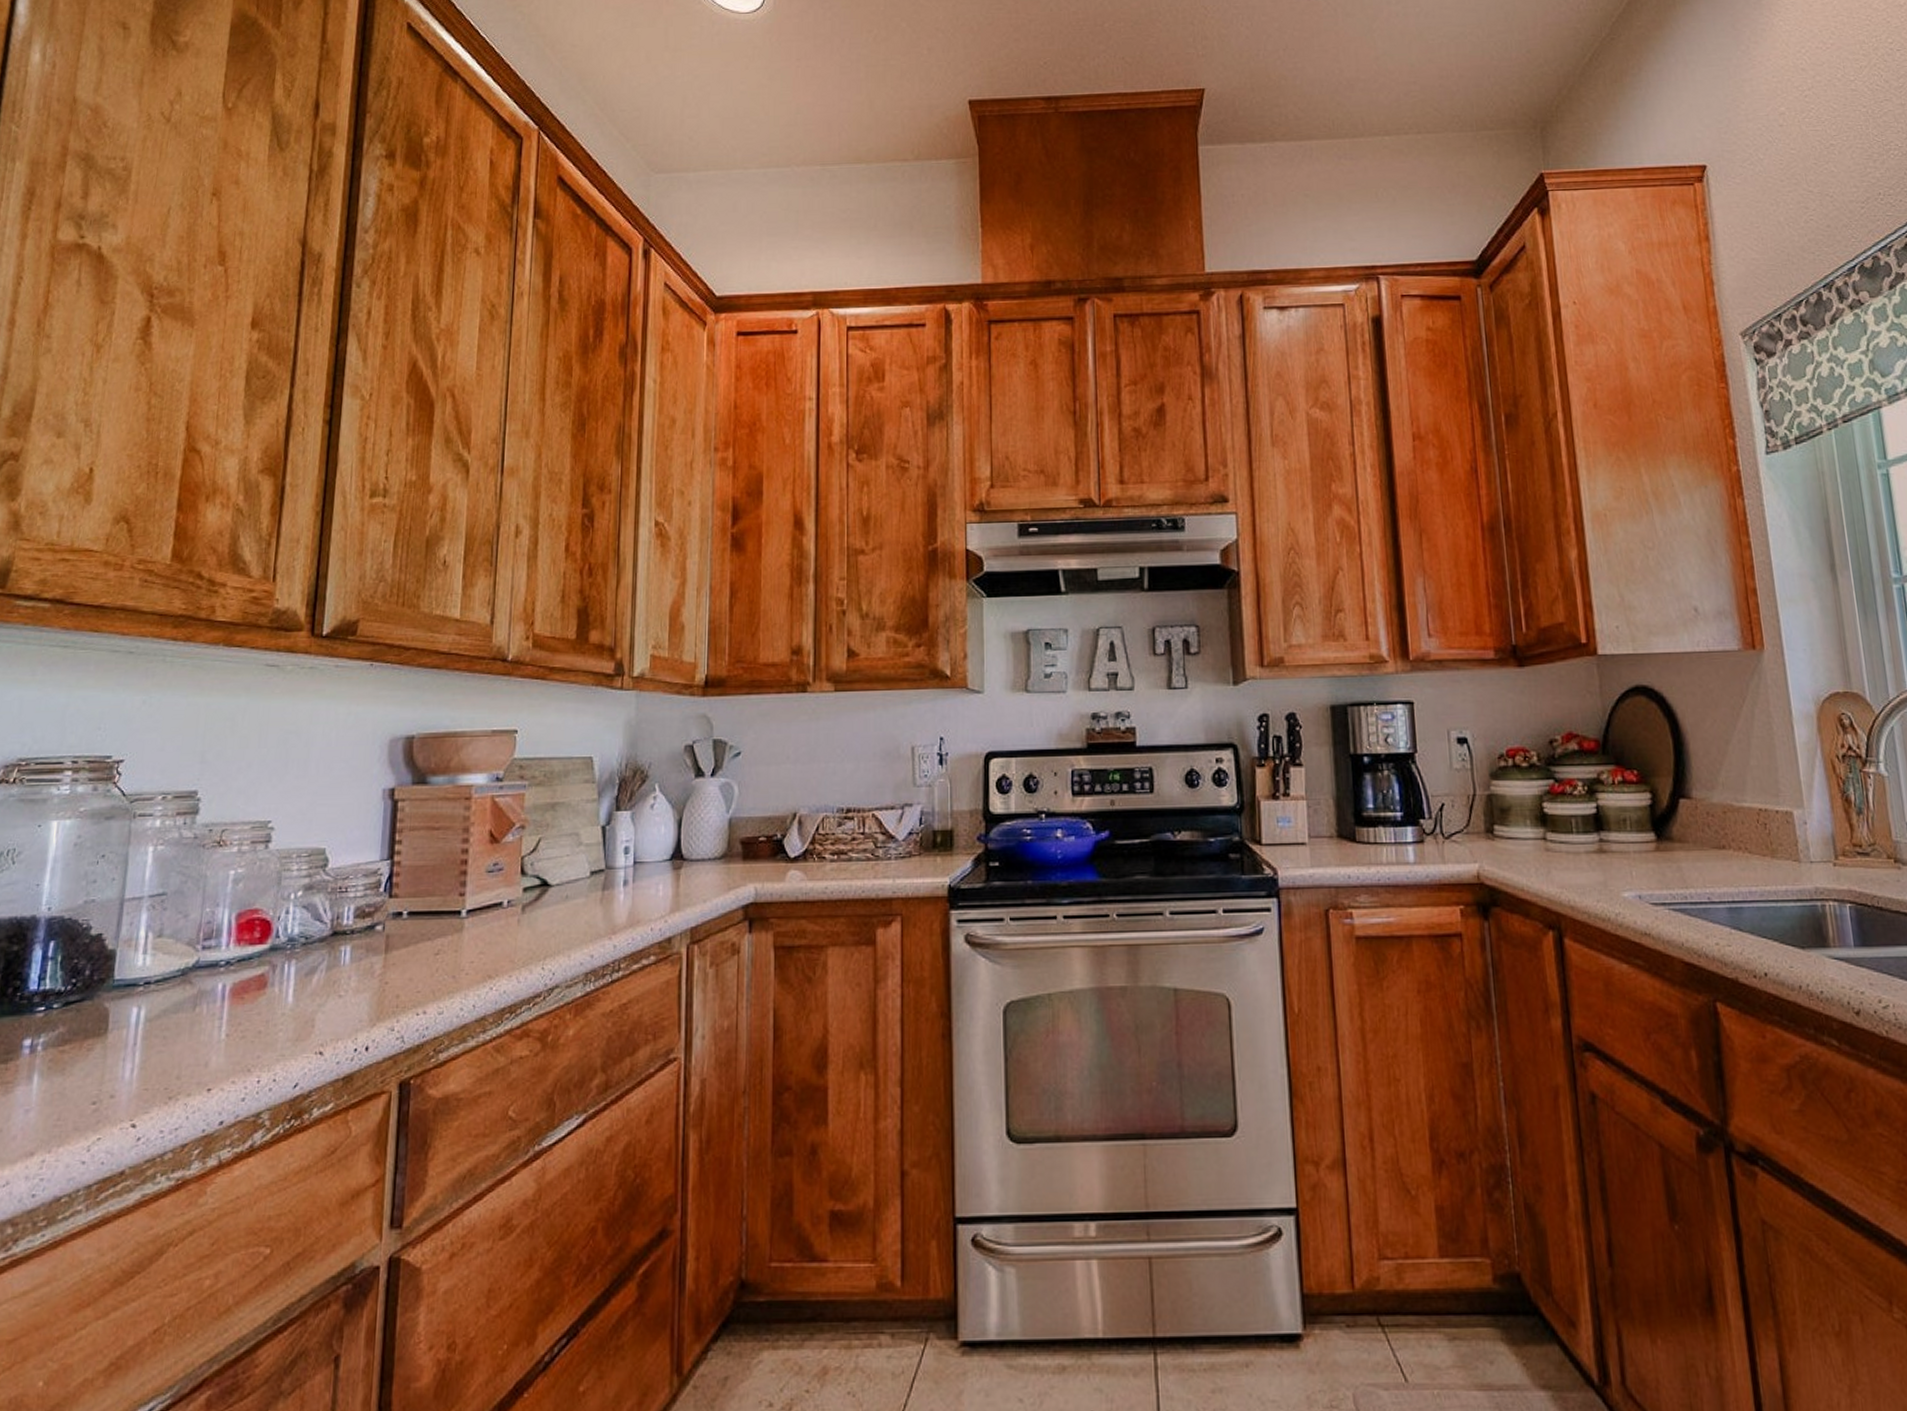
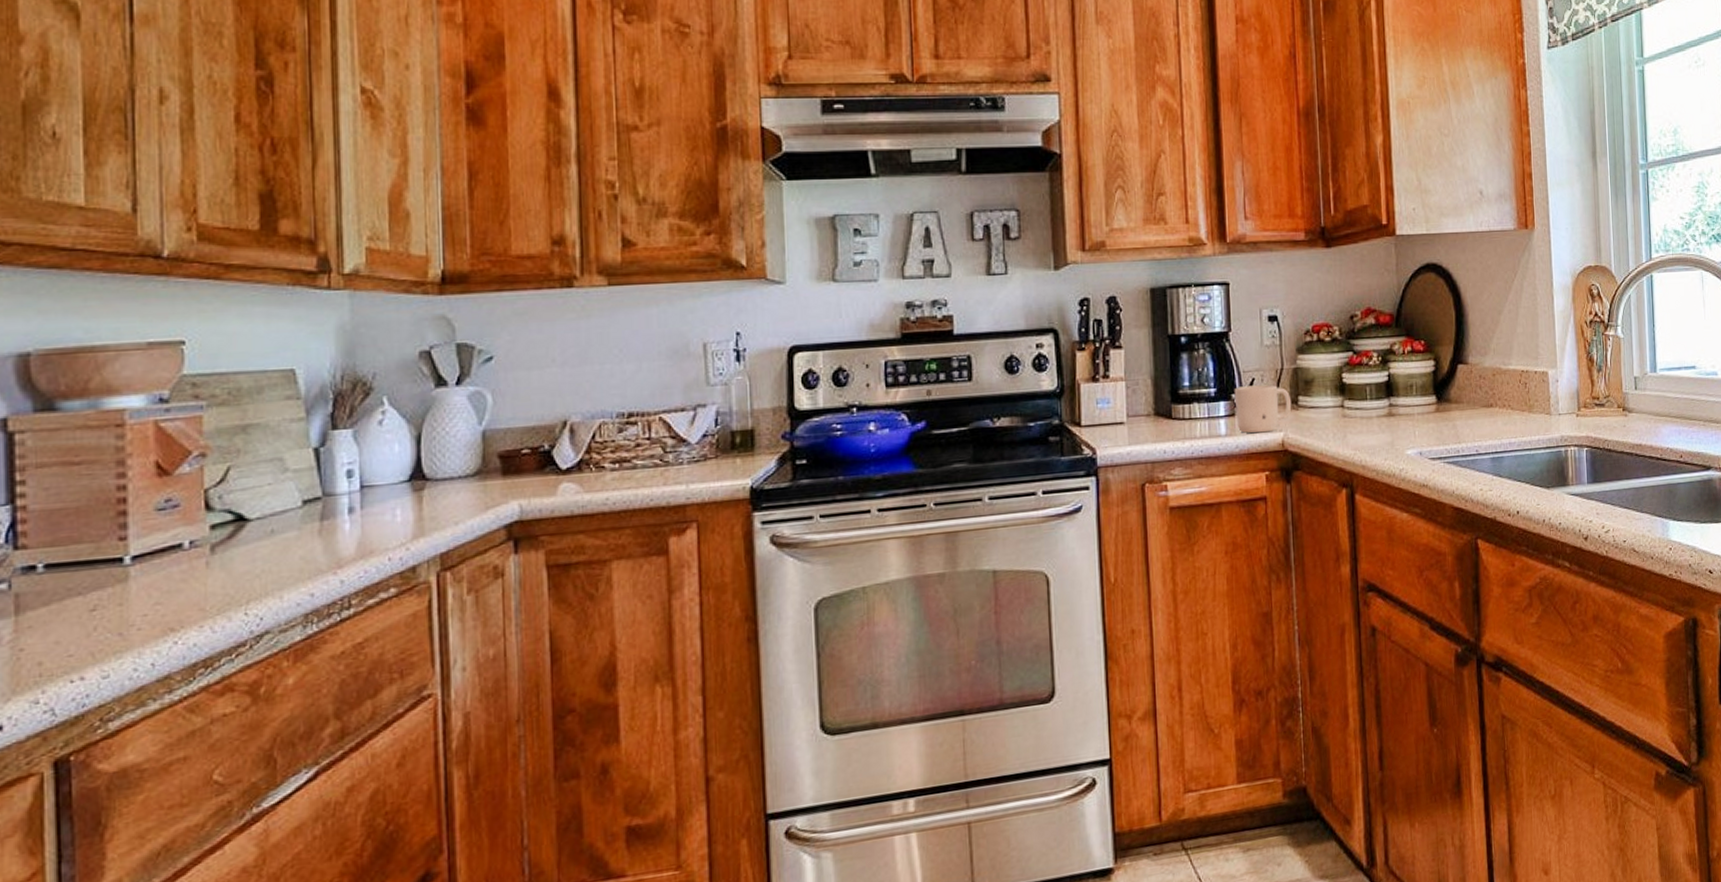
mug: none [1422,811,1487,863] -> present [1234,384,1292,434]

